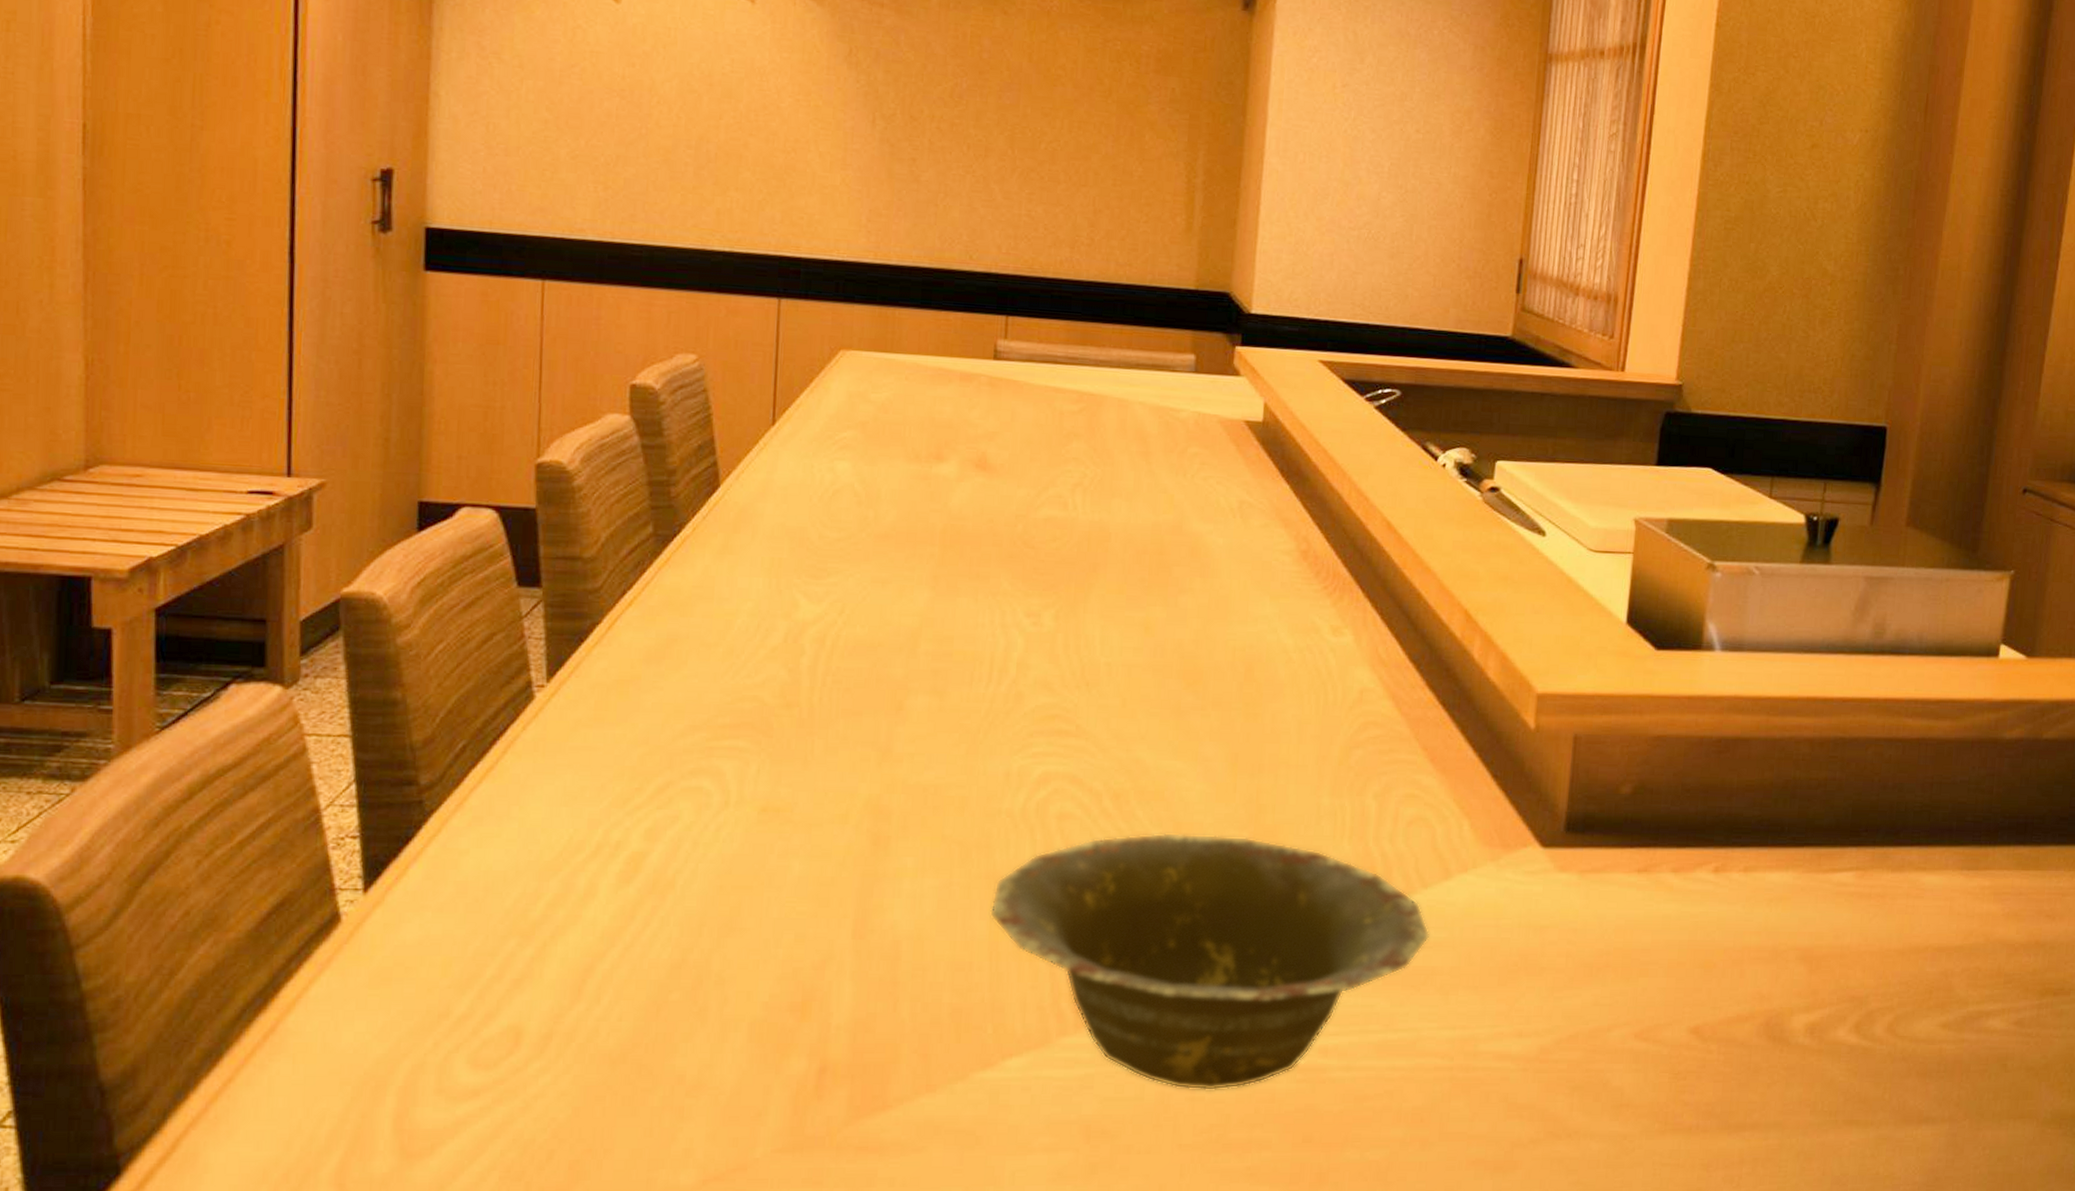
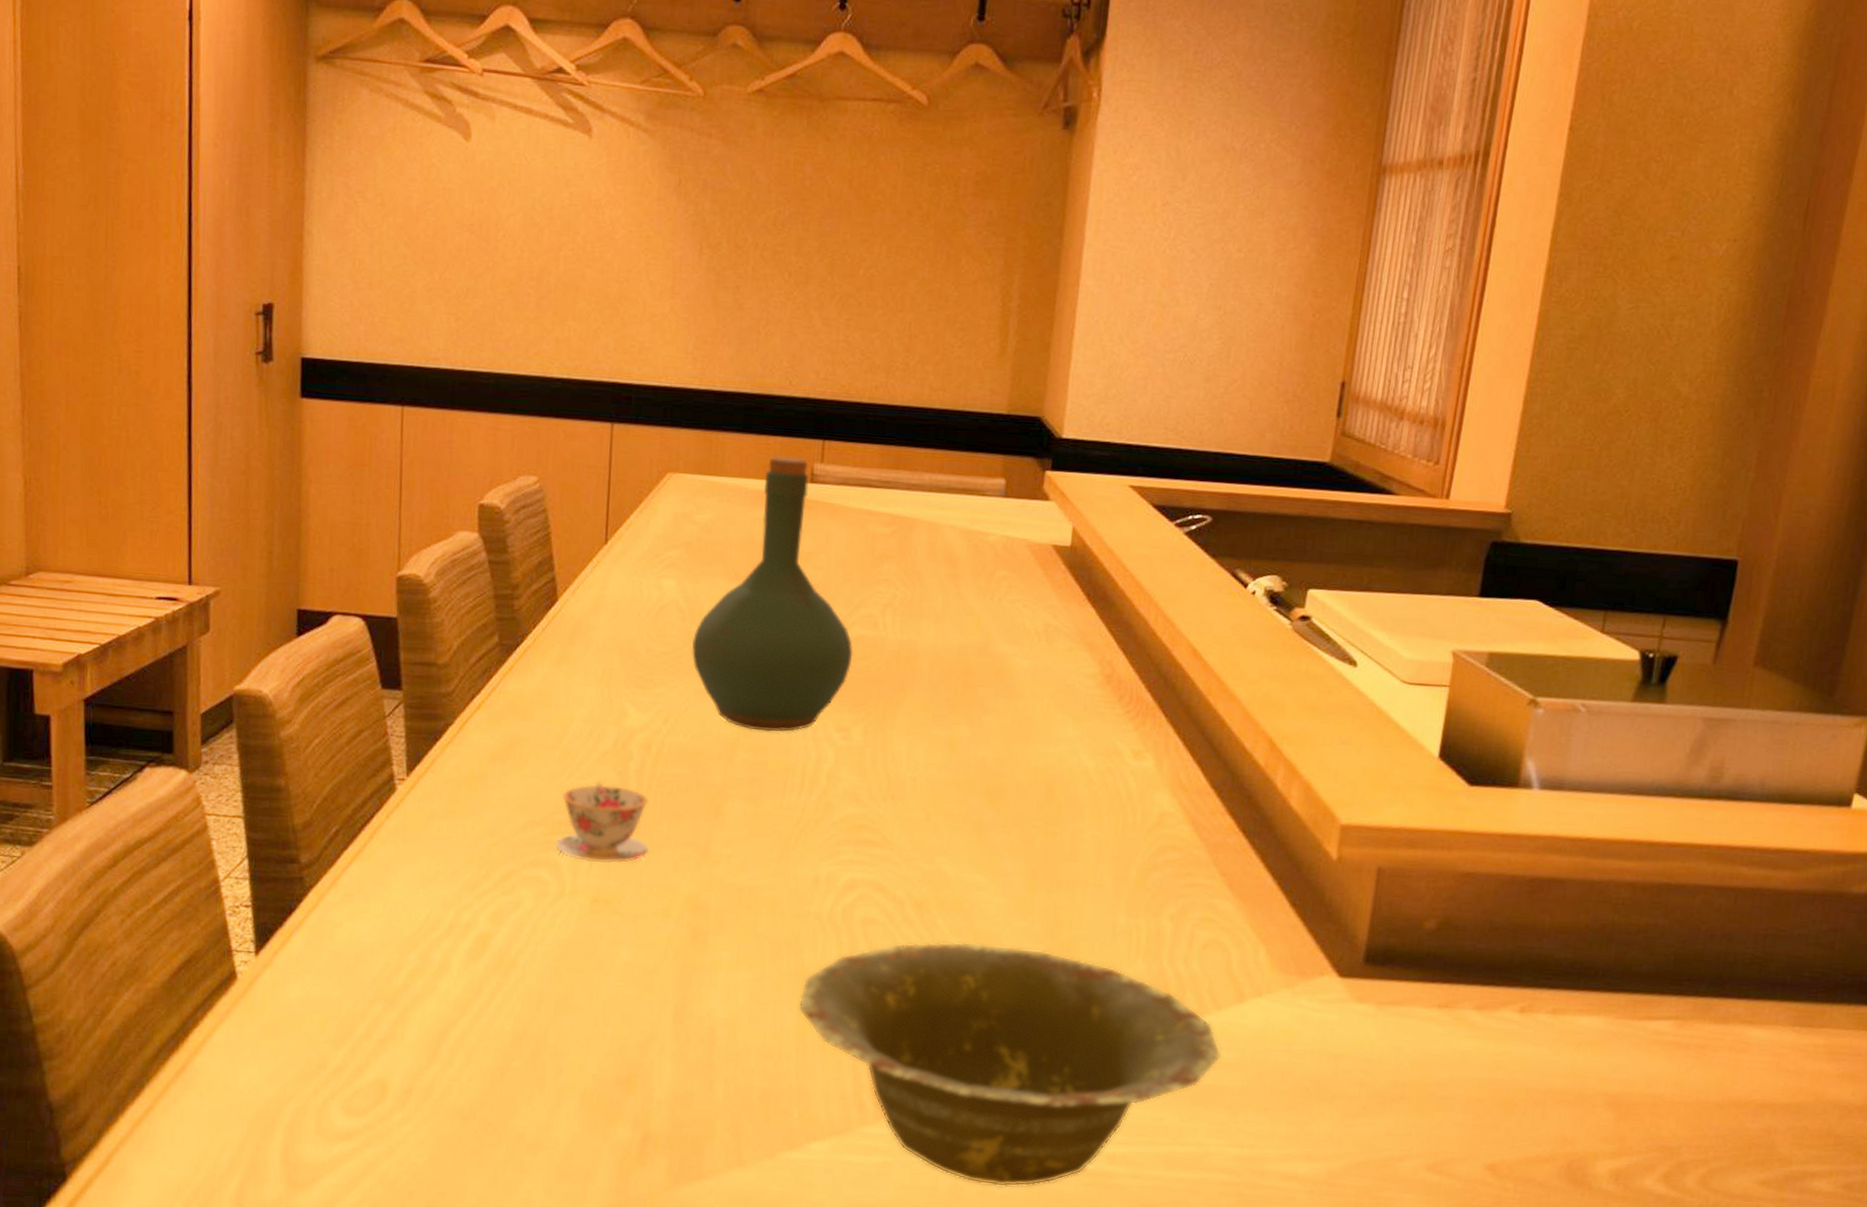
teacup: none [718,679,825,768] -> present [555,781,649,863]
bottle: none [869,332,1042,620] -> present [692,456,853,732]

